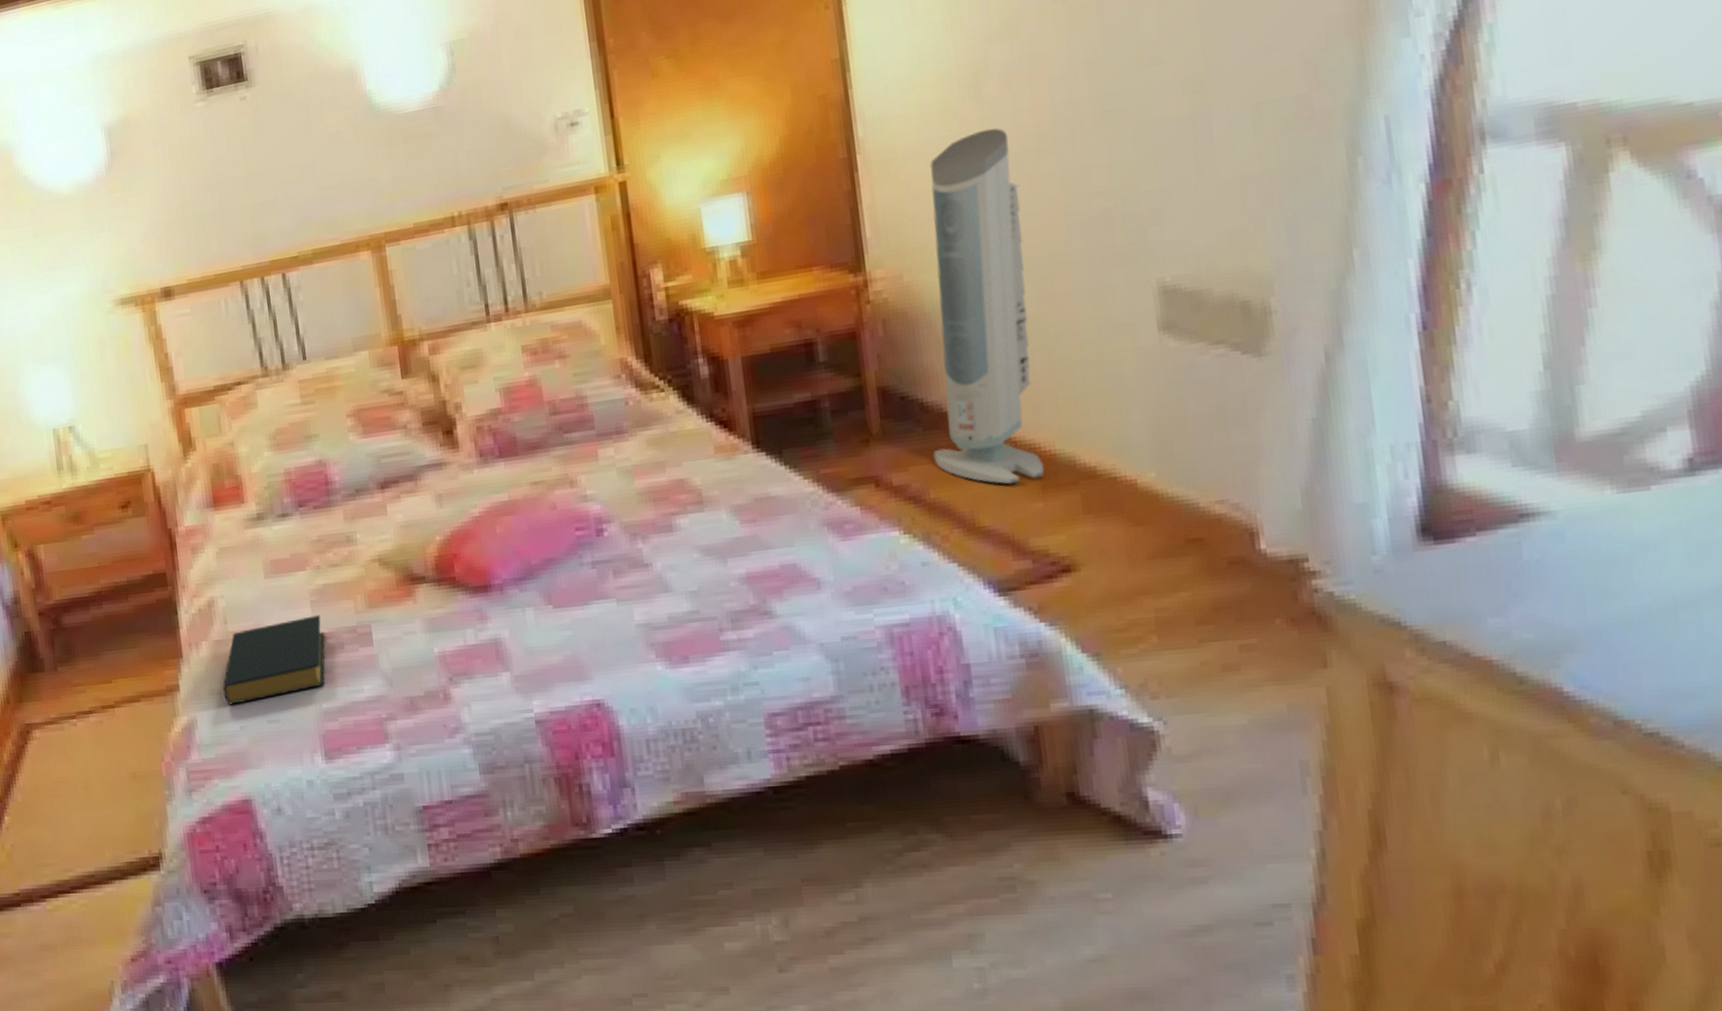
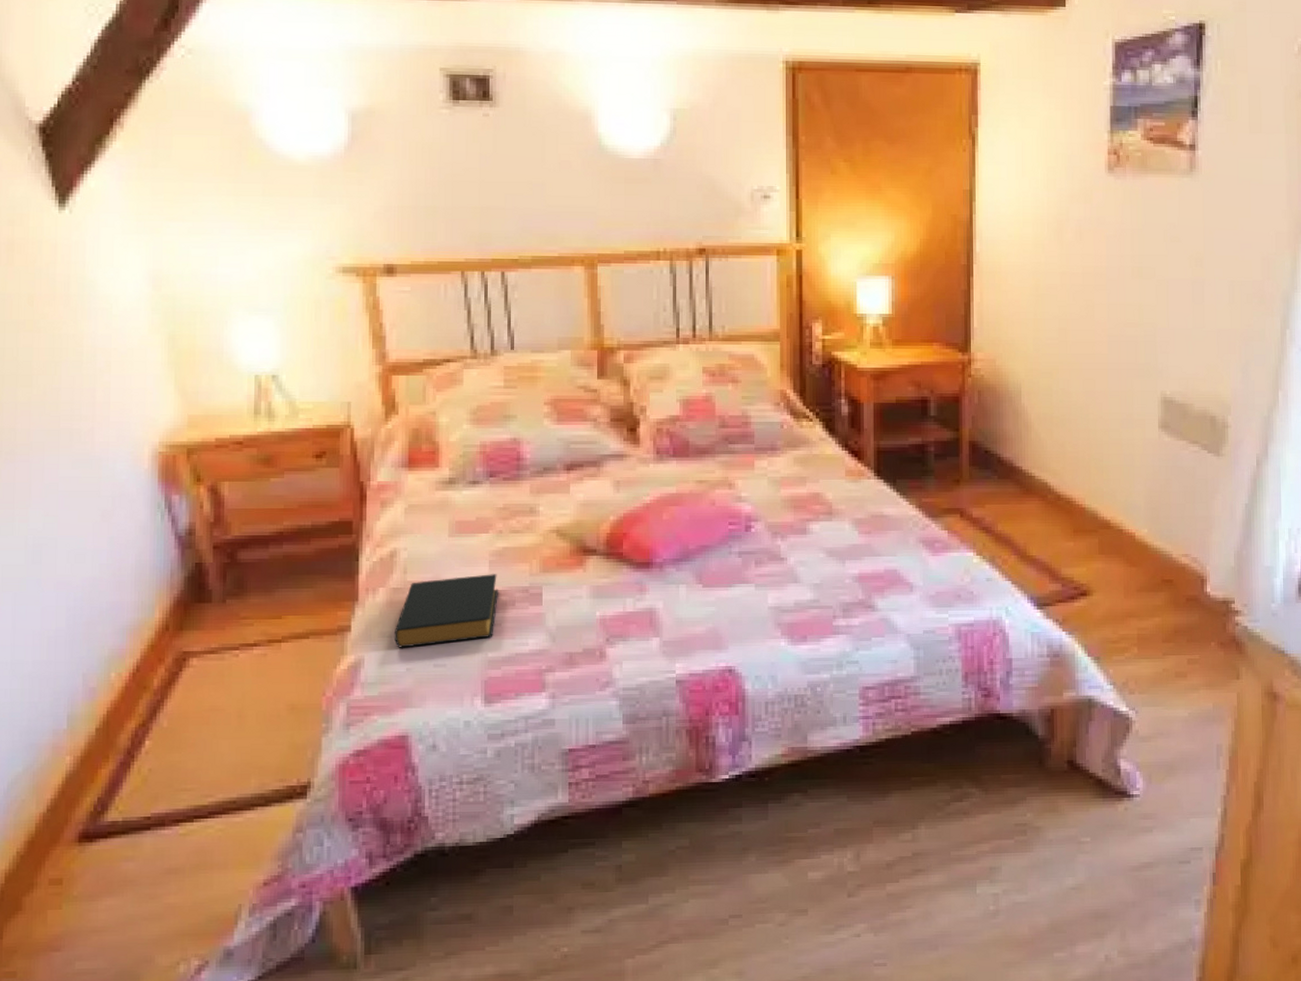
air purifier: present [929,128,1044,485] -> none [1003,263,1081,526]

